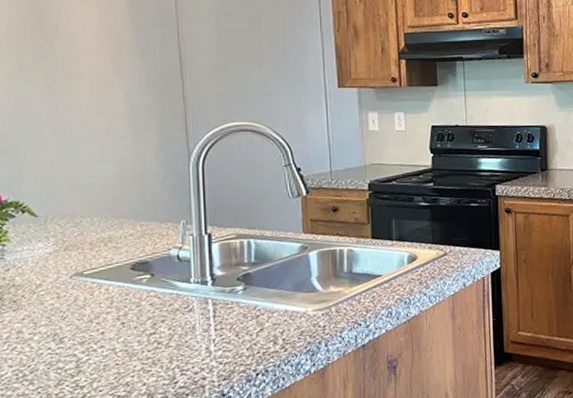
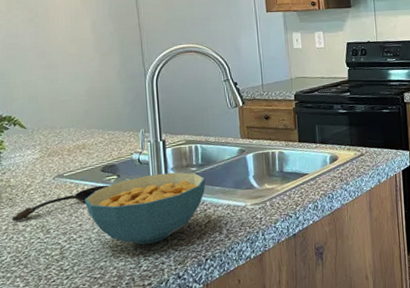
spoon: none [14,285,141,329] -> present [11,185,110,222]
cereal bowl: none [109,271,259,357] -> present [85,172,206,245]

